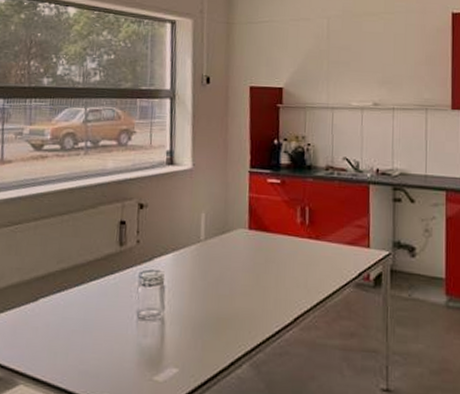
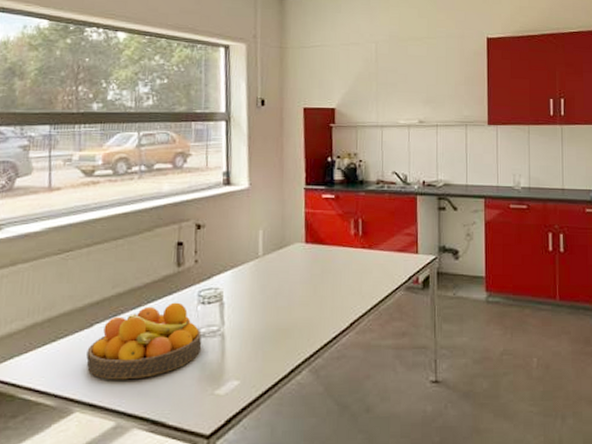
fruit bowl: none [31,282,142,357] -> present [86,302,202,380]

